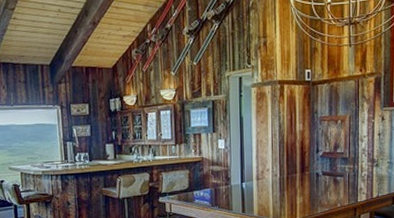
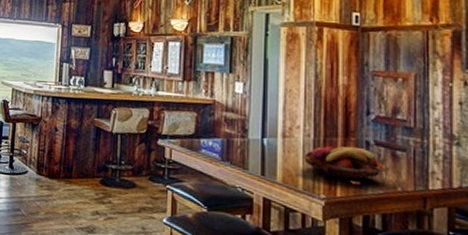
fruit basket: none [273,178,332,206] -> present [304,145,388,181]

